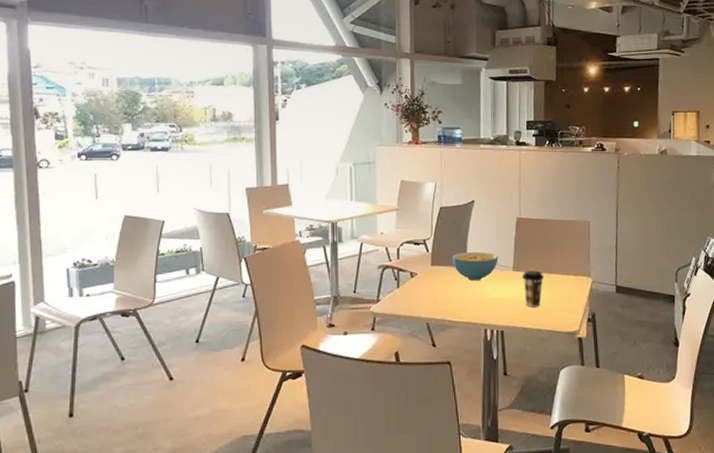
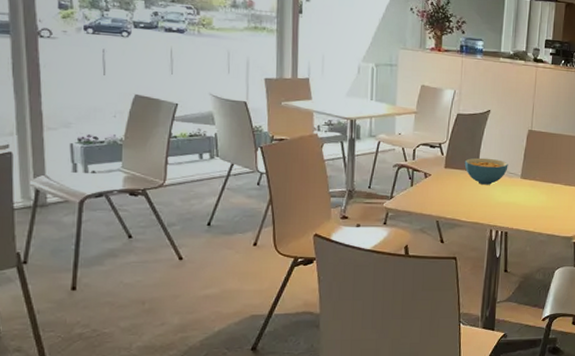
coffee cup: present [522,270,543,307] -> none [529,179,548,213]

